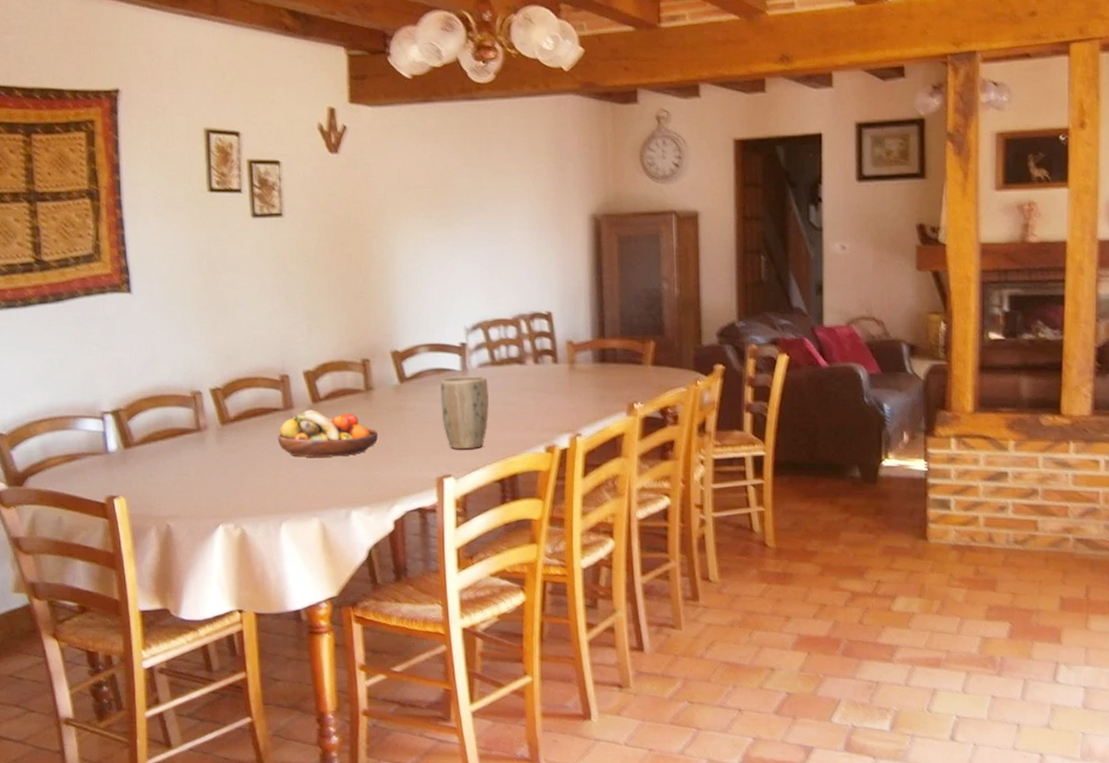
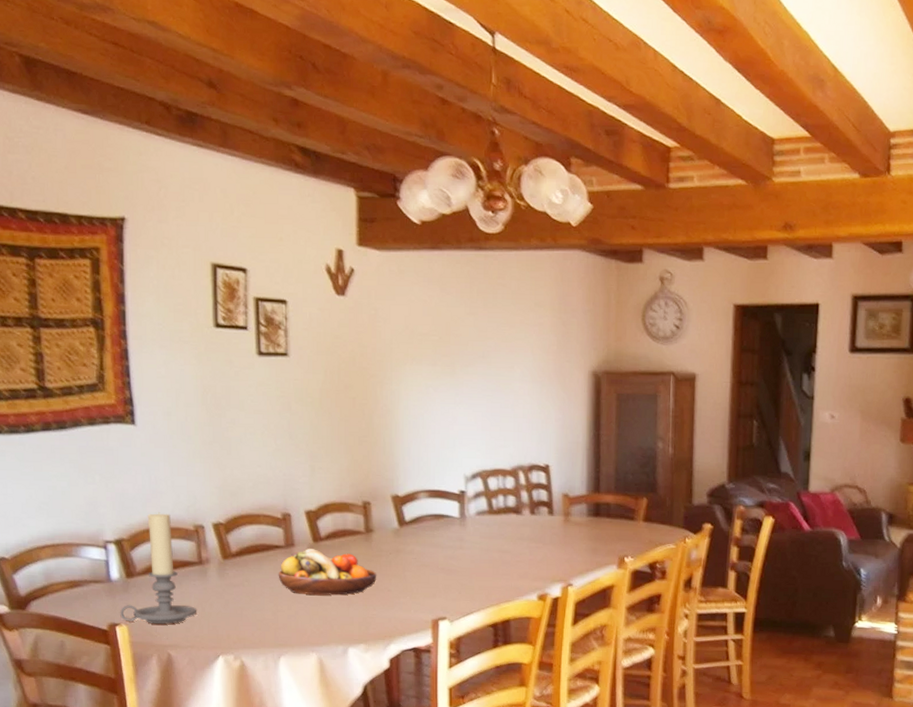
candle holder: none [118,380,196,495] -> present [120,512,197,625]
plant pot: present [440,376,490,449] -> none [438,523,486,593]

